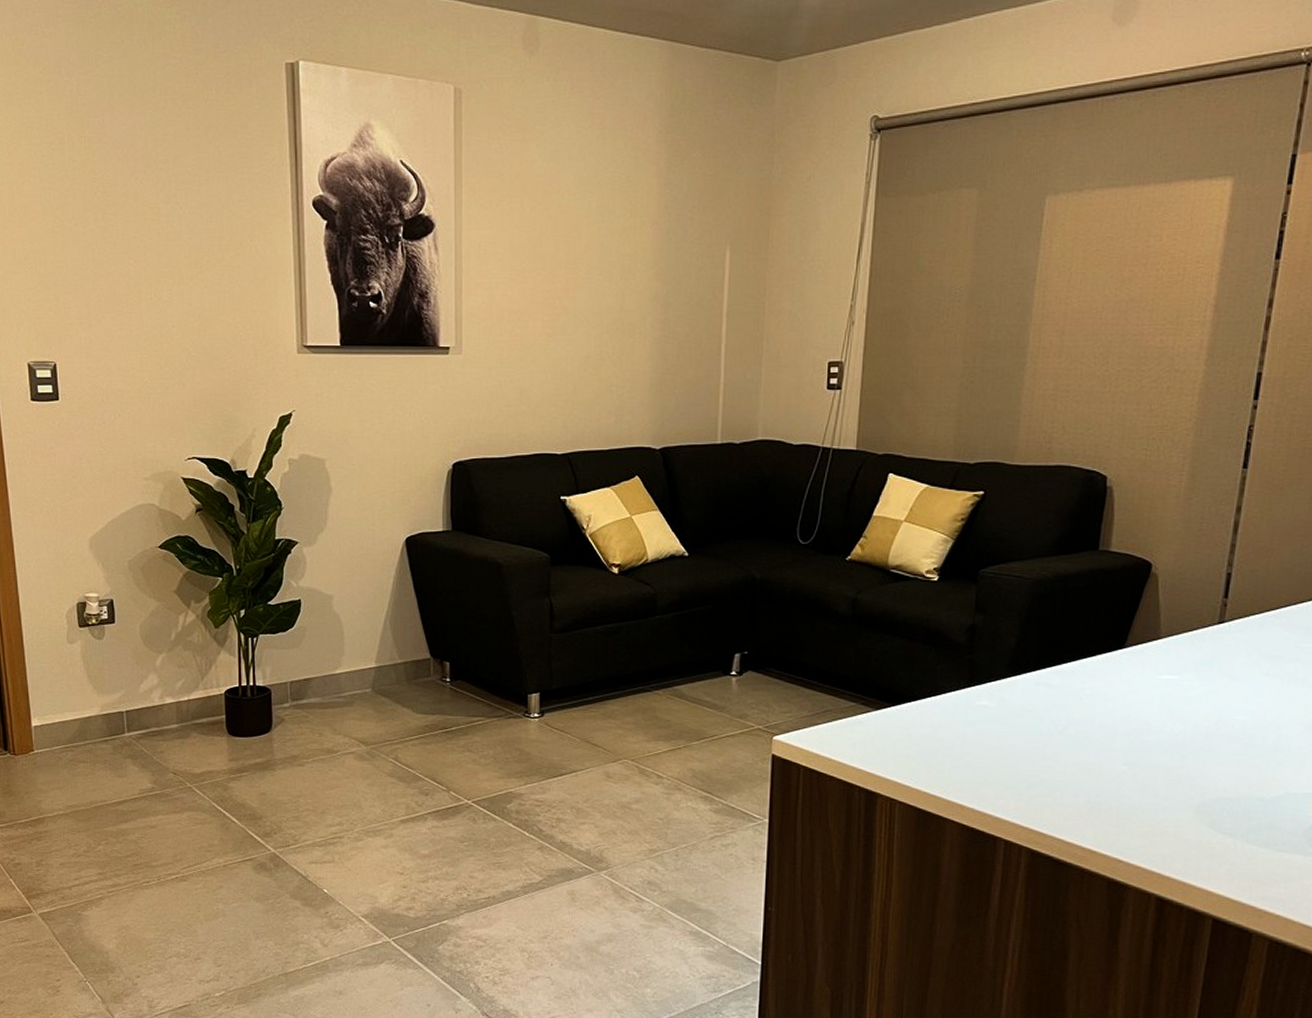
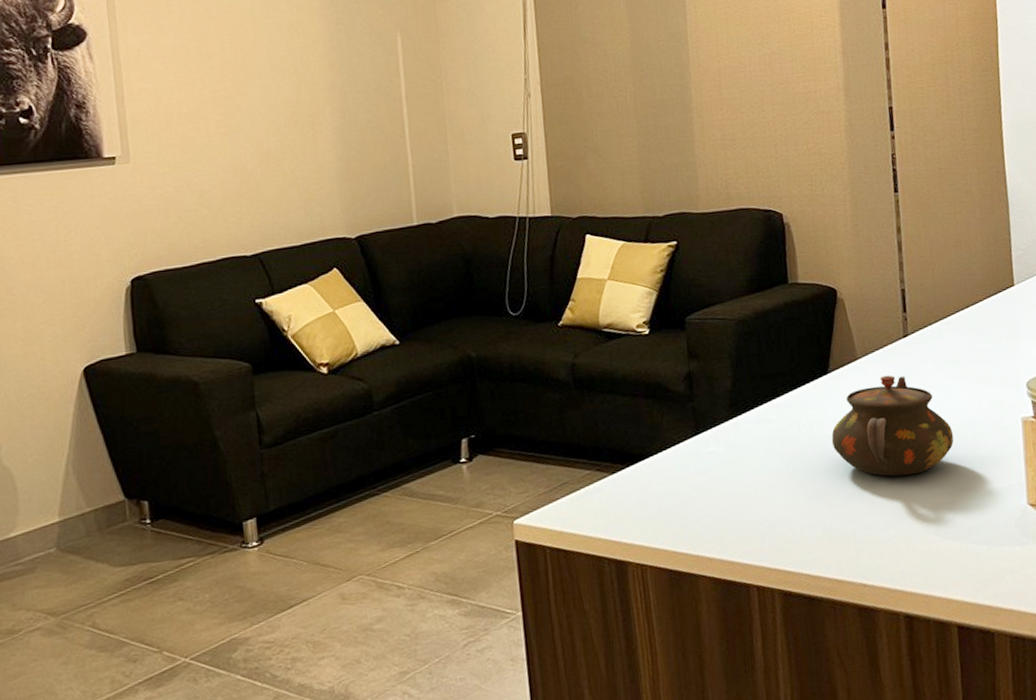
teapot: none [1113,659,1254,765] -> present [831,375,954,477]

